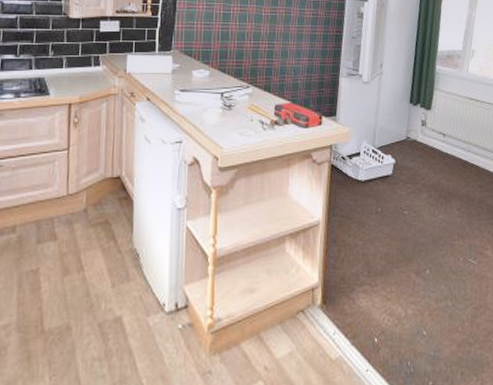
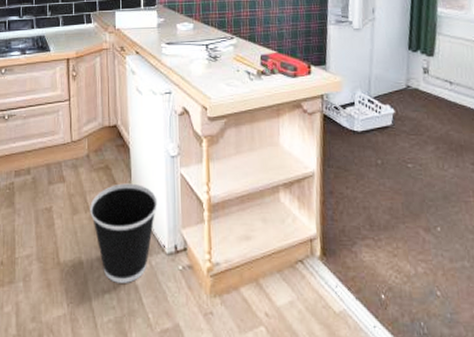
wastebasket: none [83,239,160,349] -> present [90,183,158,283]

